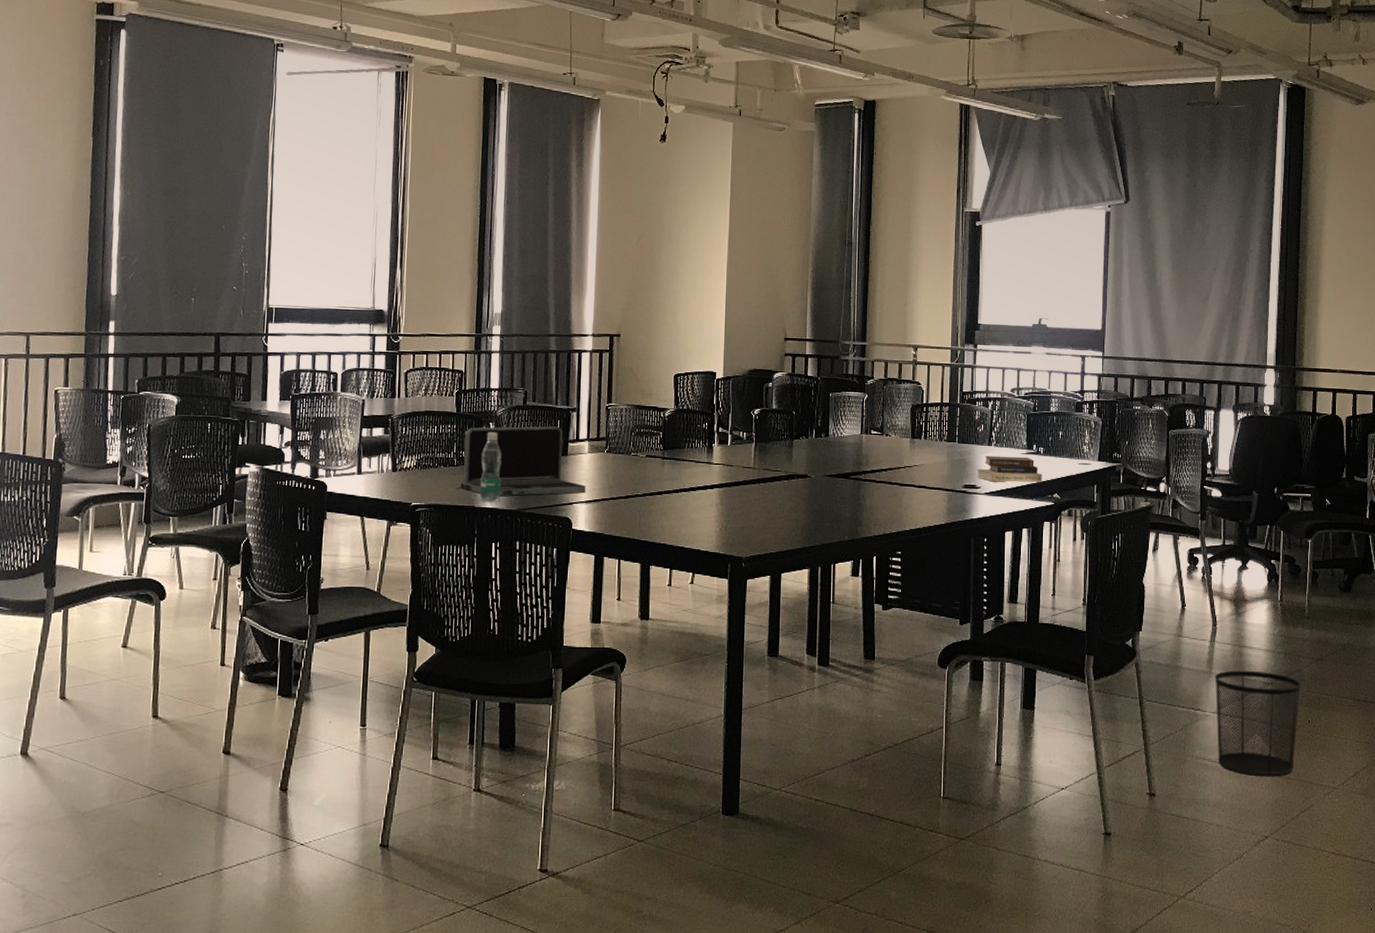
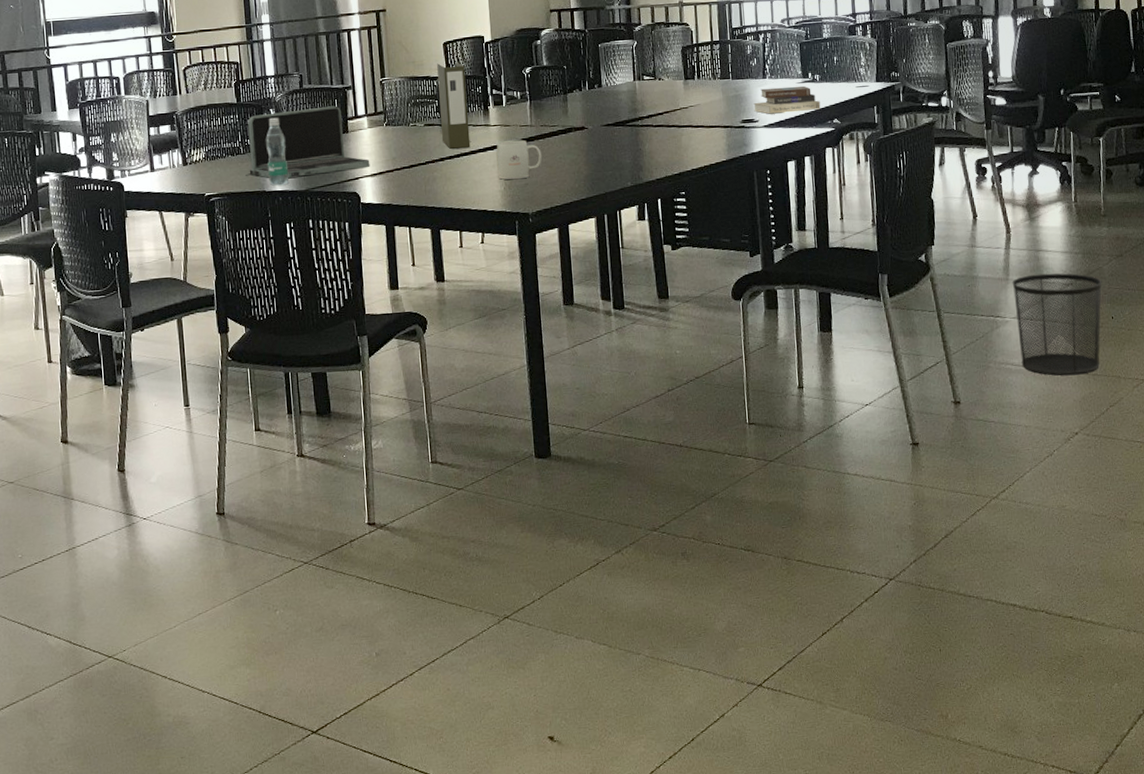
binder: none [662,395,694,484] -> present [437,62,471,149]
mug: none [715,481,762,522] -> present [496,140,542,180]

